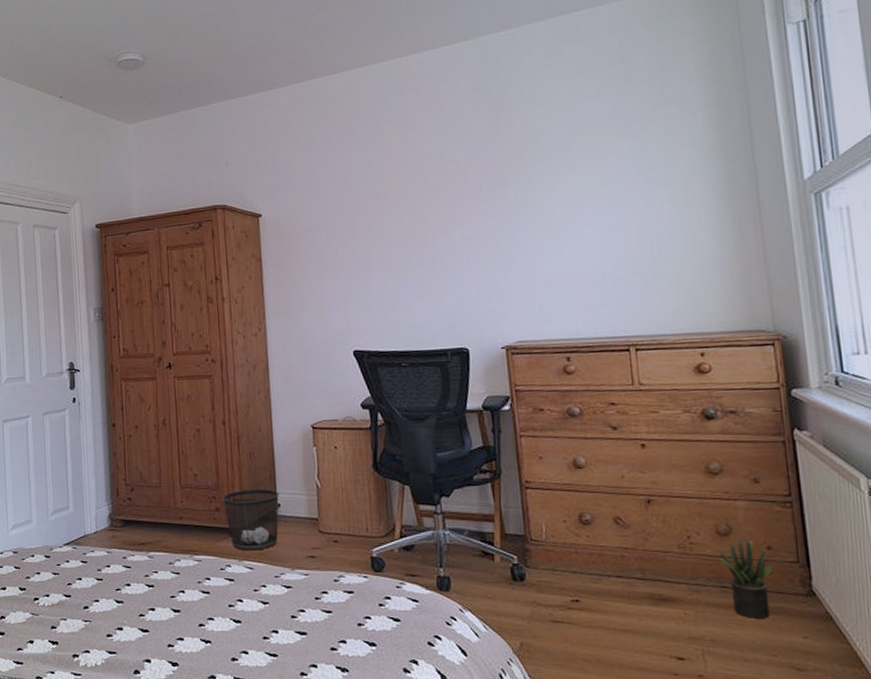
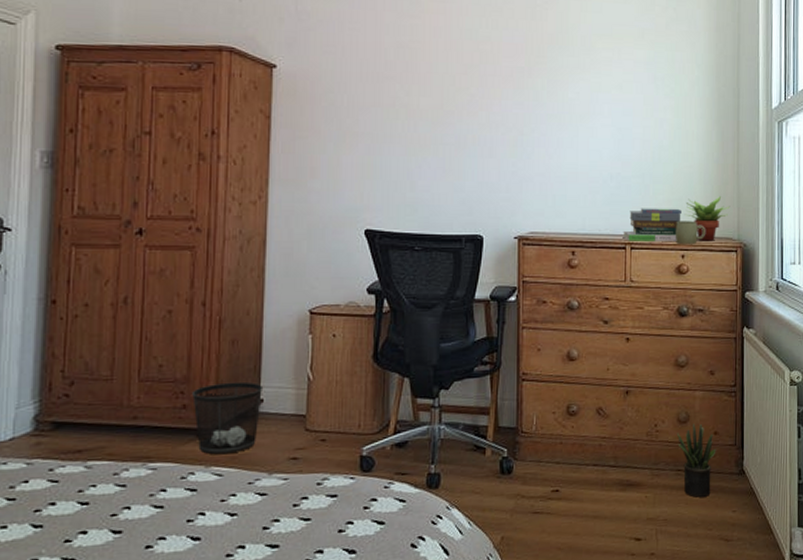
books: none [624,303,696,343] -> present [623,208,681,243]
mug: none [688,315,729,343] -> present [675,220,705,245]
succulent plant: none [698,285,759,336] -> present [684,196,731,241]

